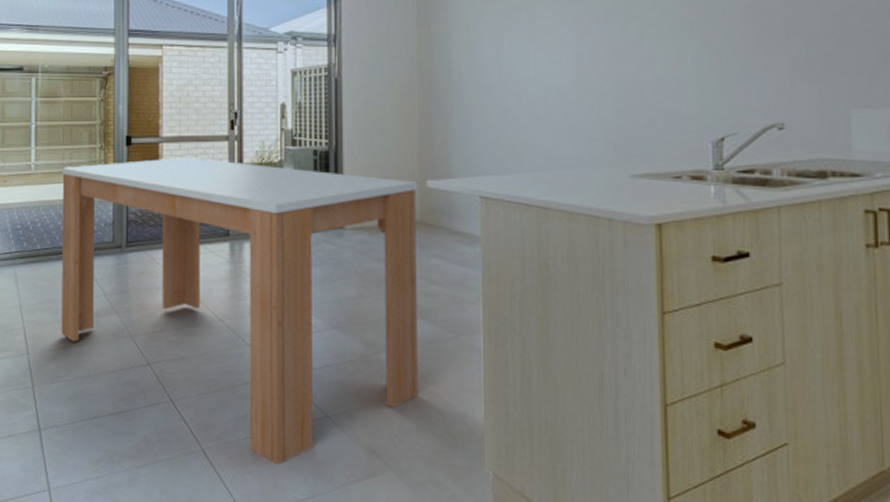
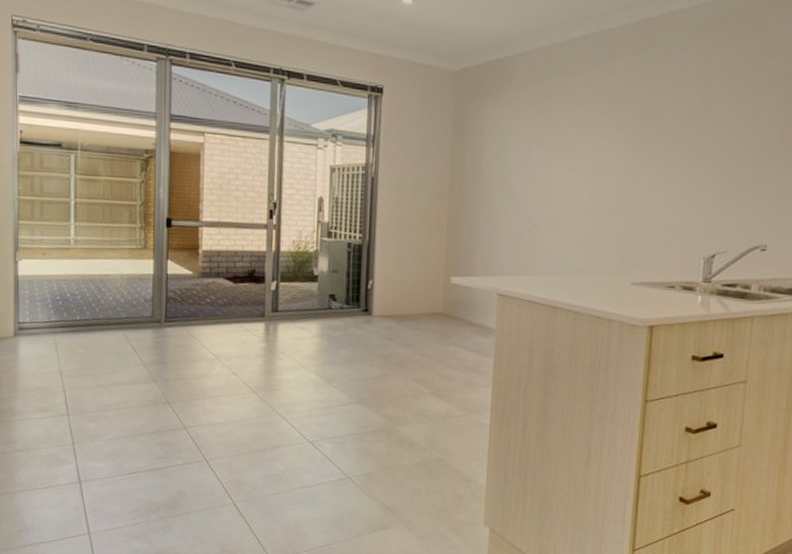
dining table: present [61,158,418,465] -> none [101,241,442,517]

